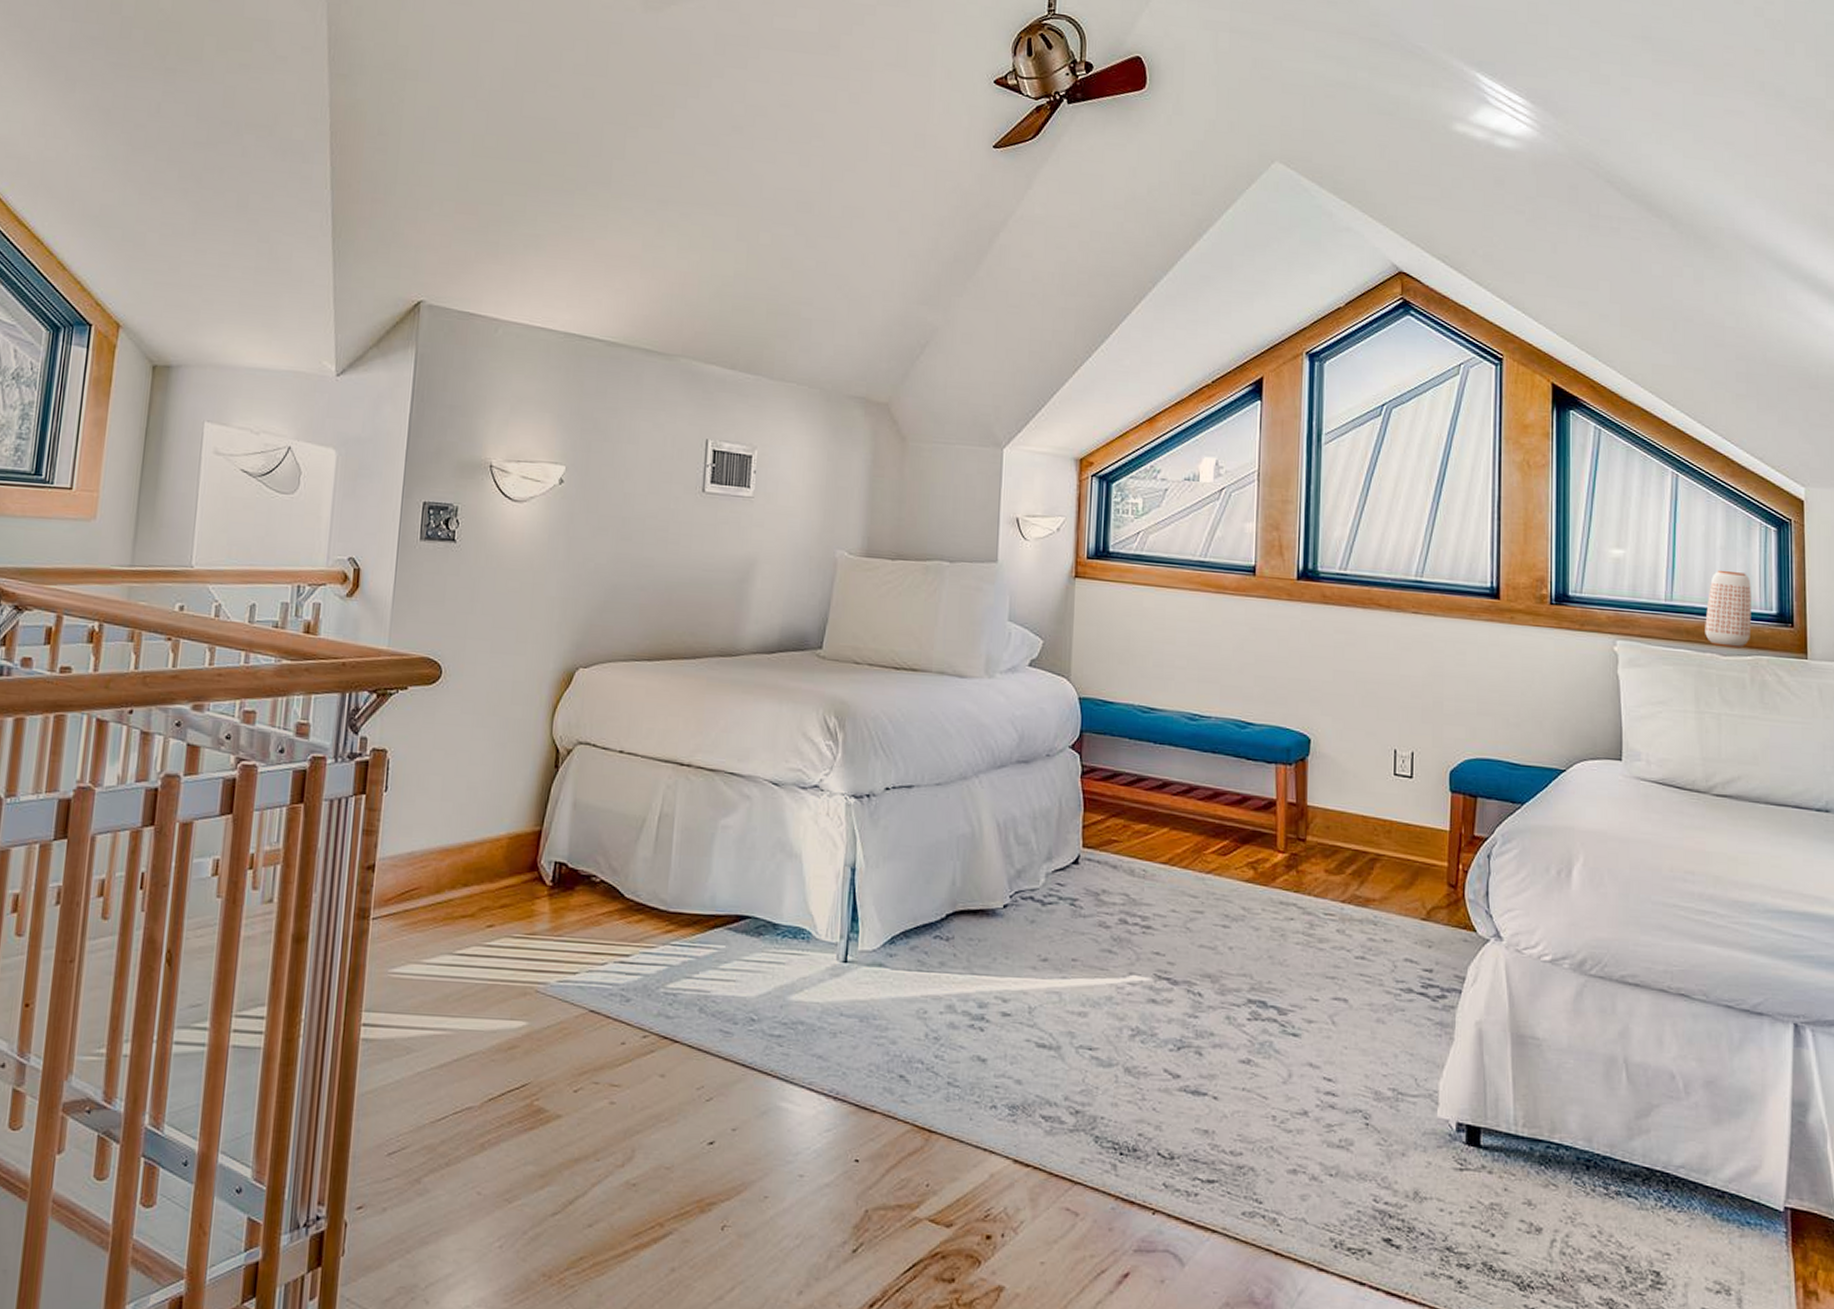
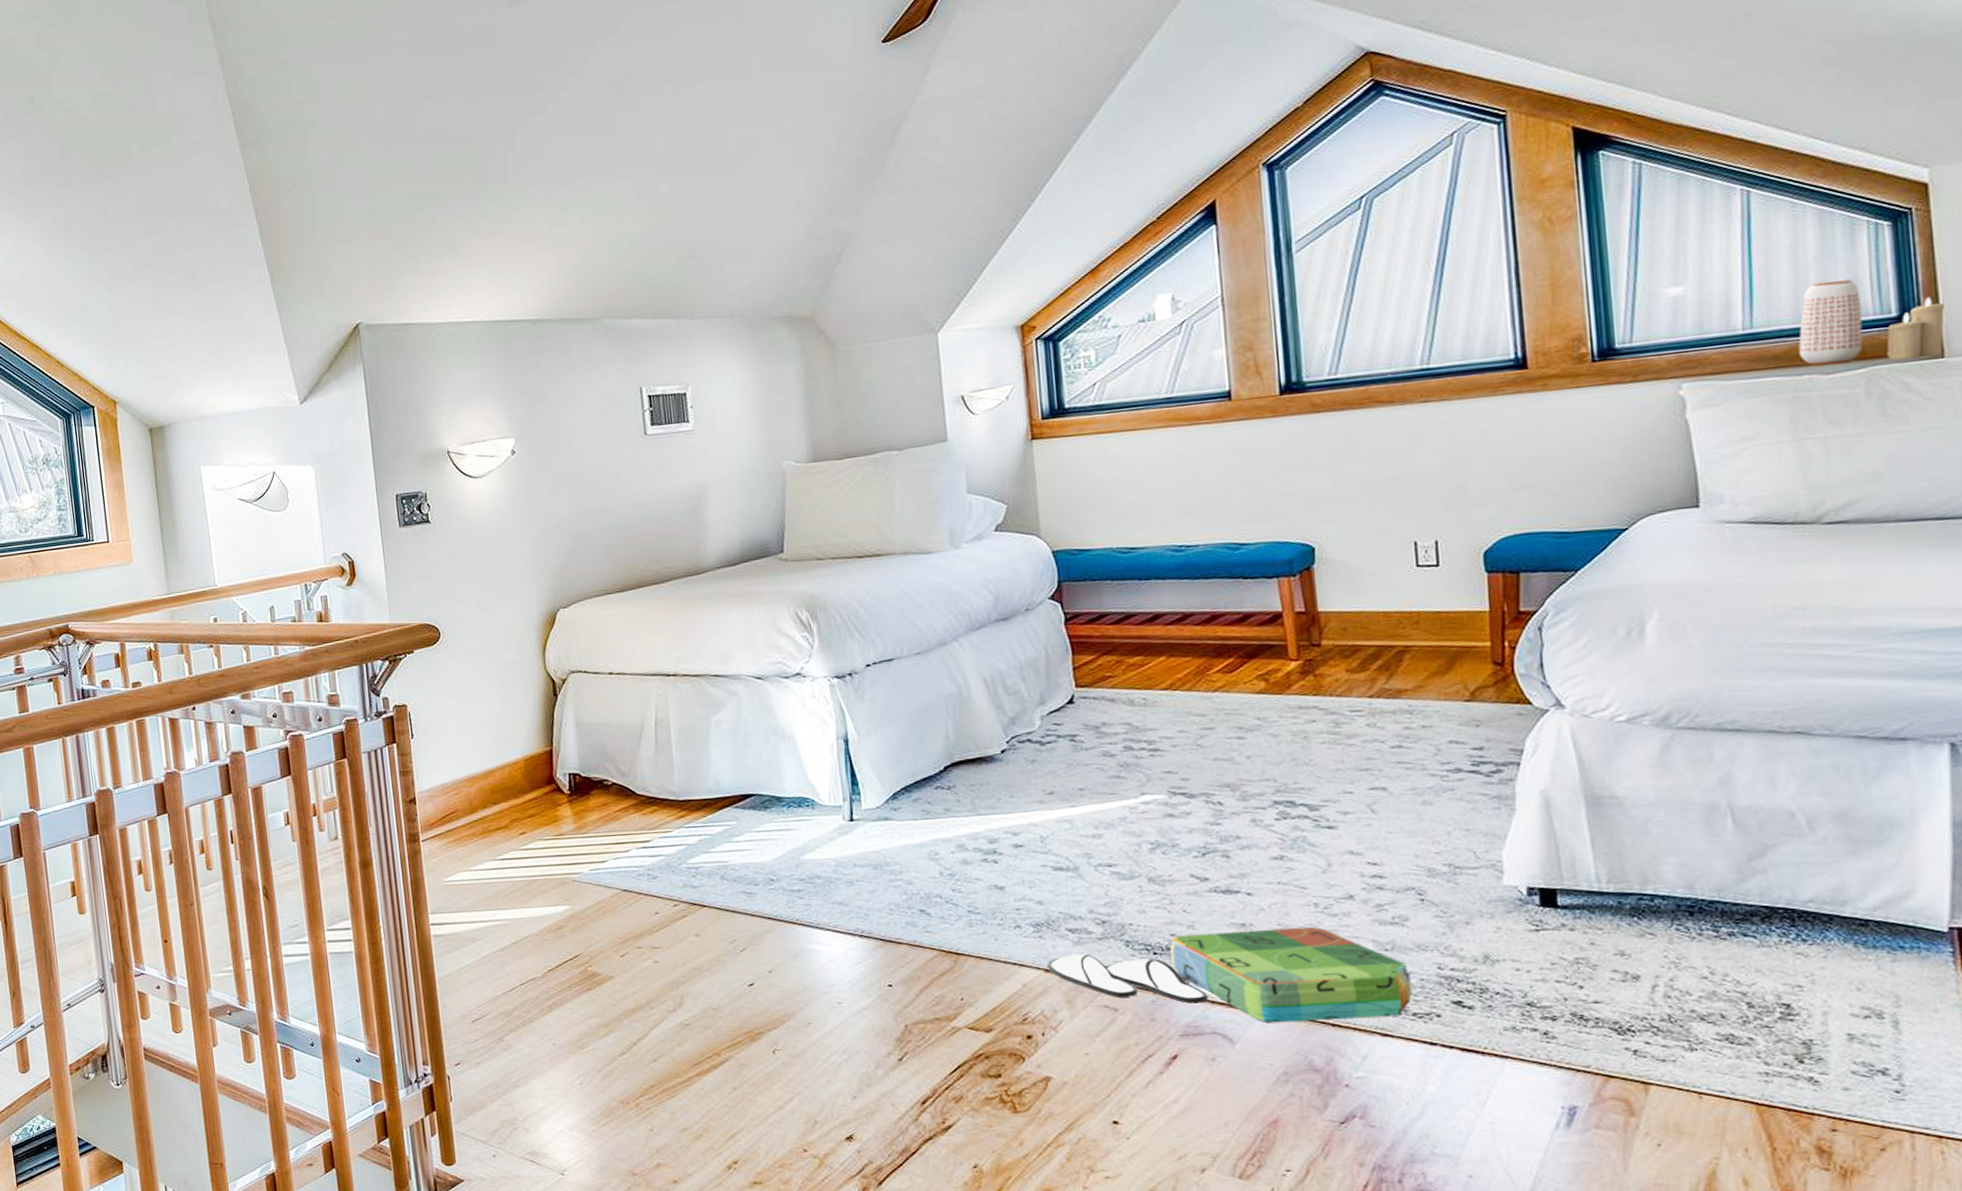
slippers: none [1017,1145,1166,1215] -> present [1048,954,1209,1004]
board game: none [1136,1136,1350,1249] -> present [1170,926,1412,1023]
candle: none [1767,602,1810,657] -> present [1886,297,1945,361]

